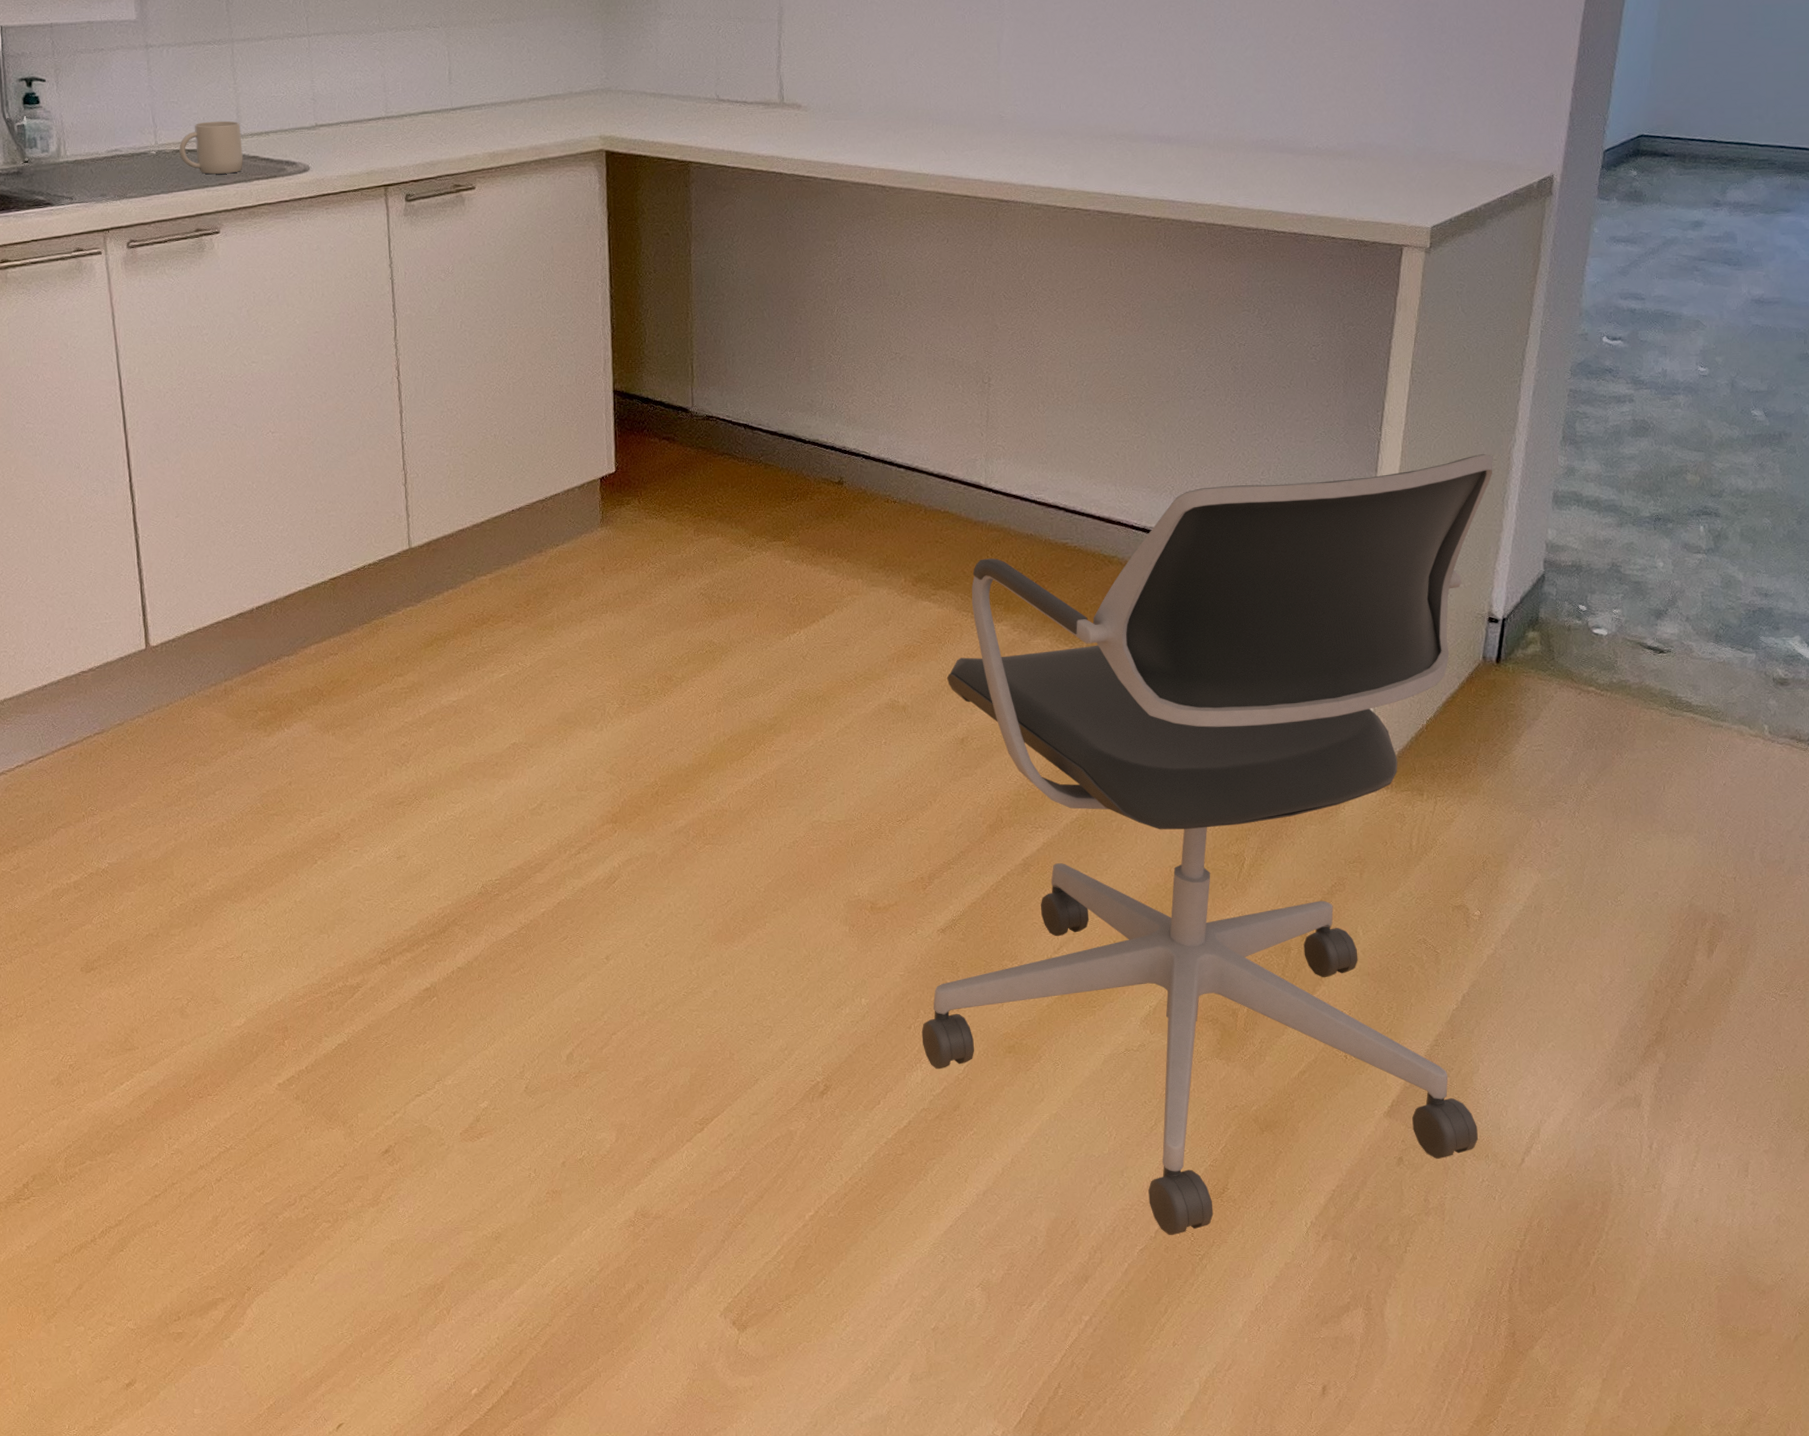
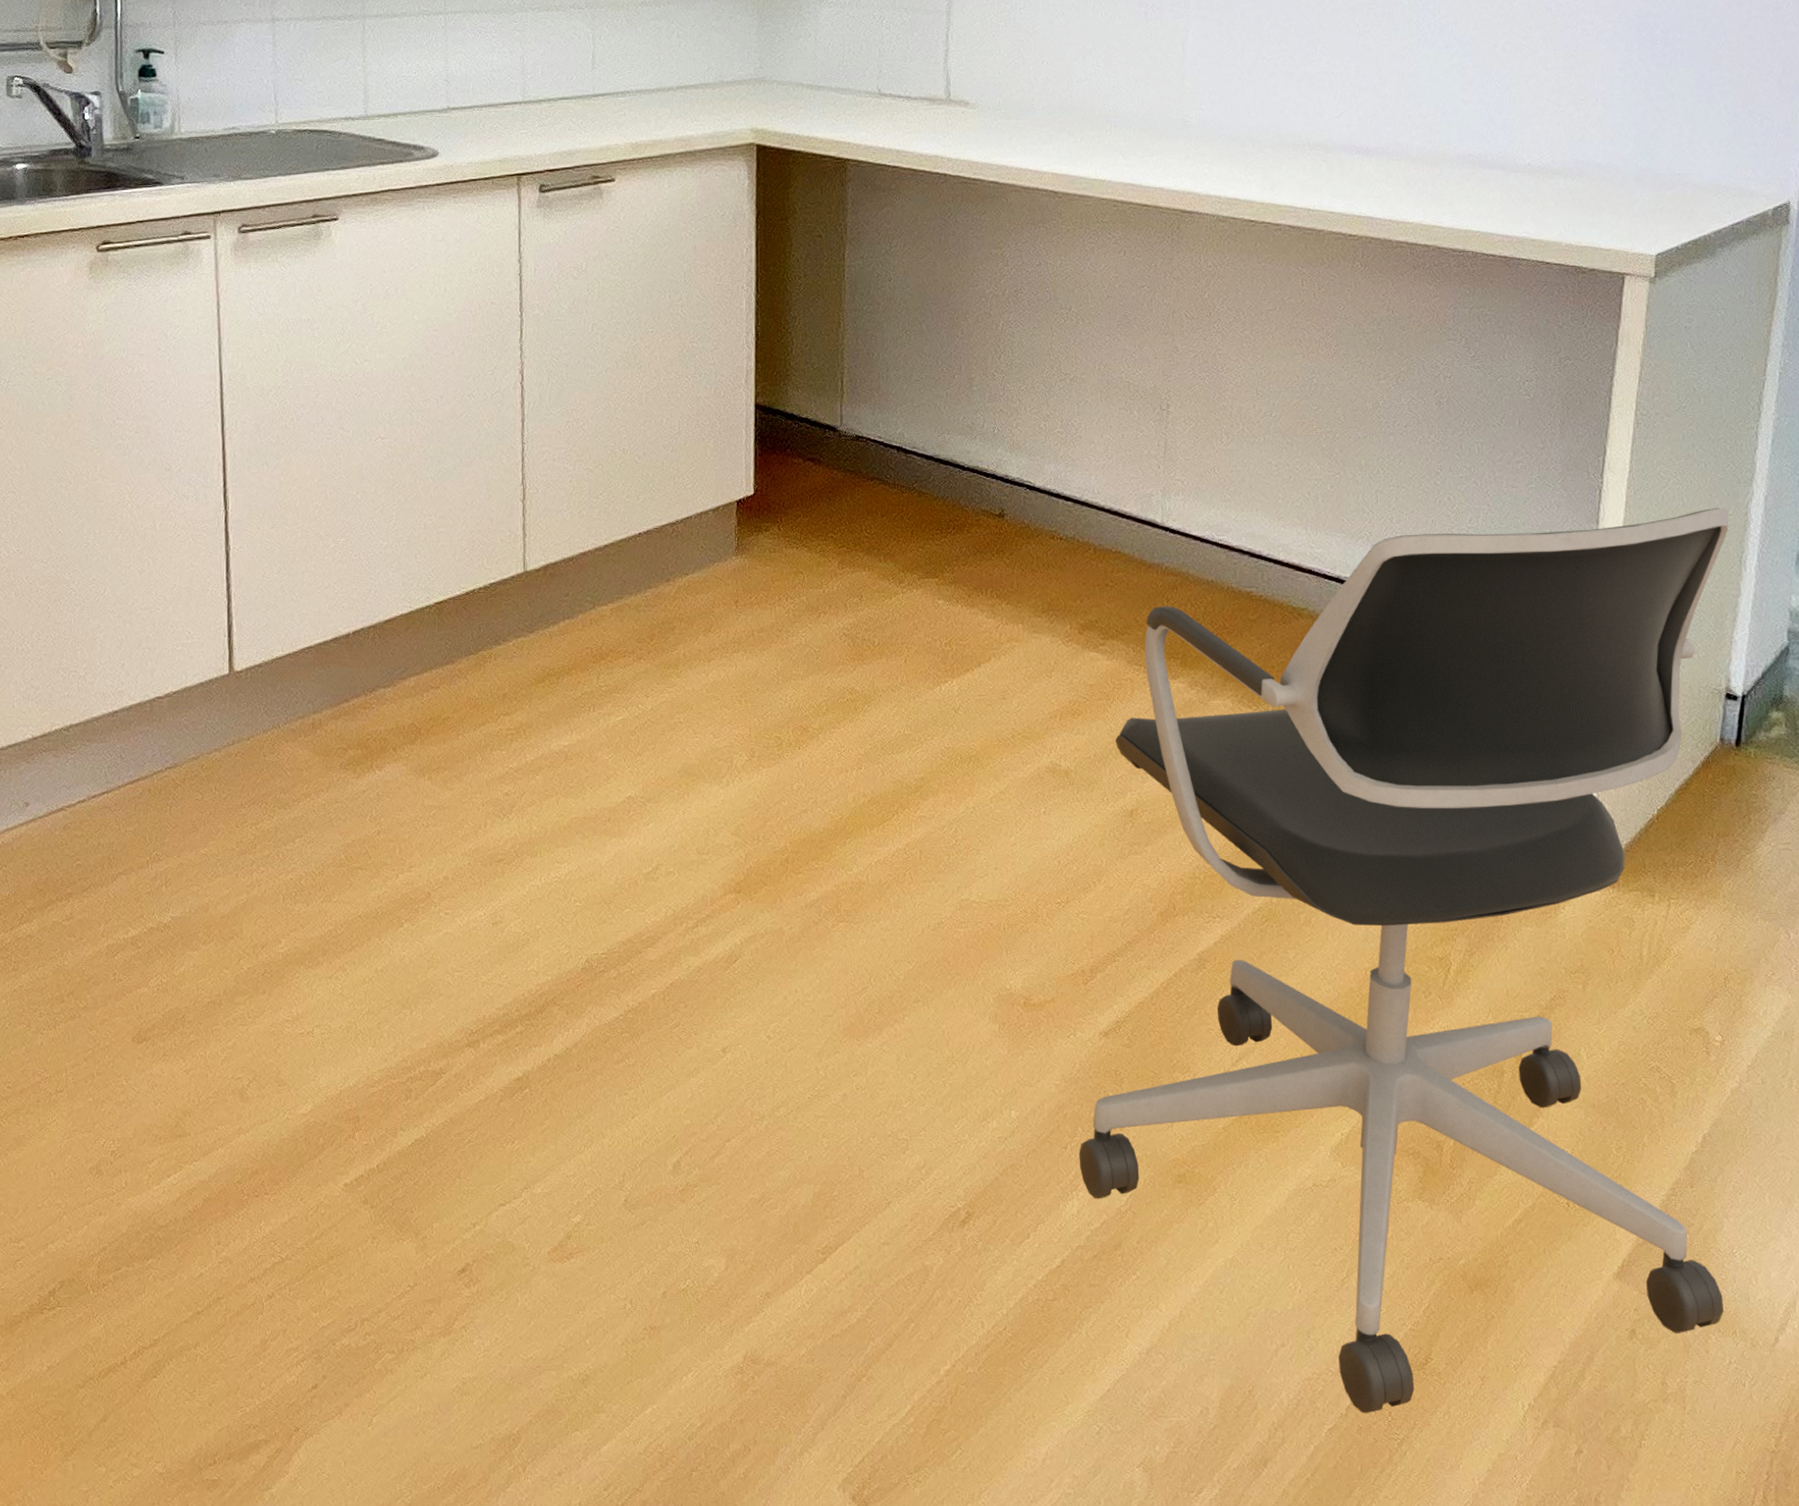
mug: present [179,120,243,175] -> none [300,100,368,157]

